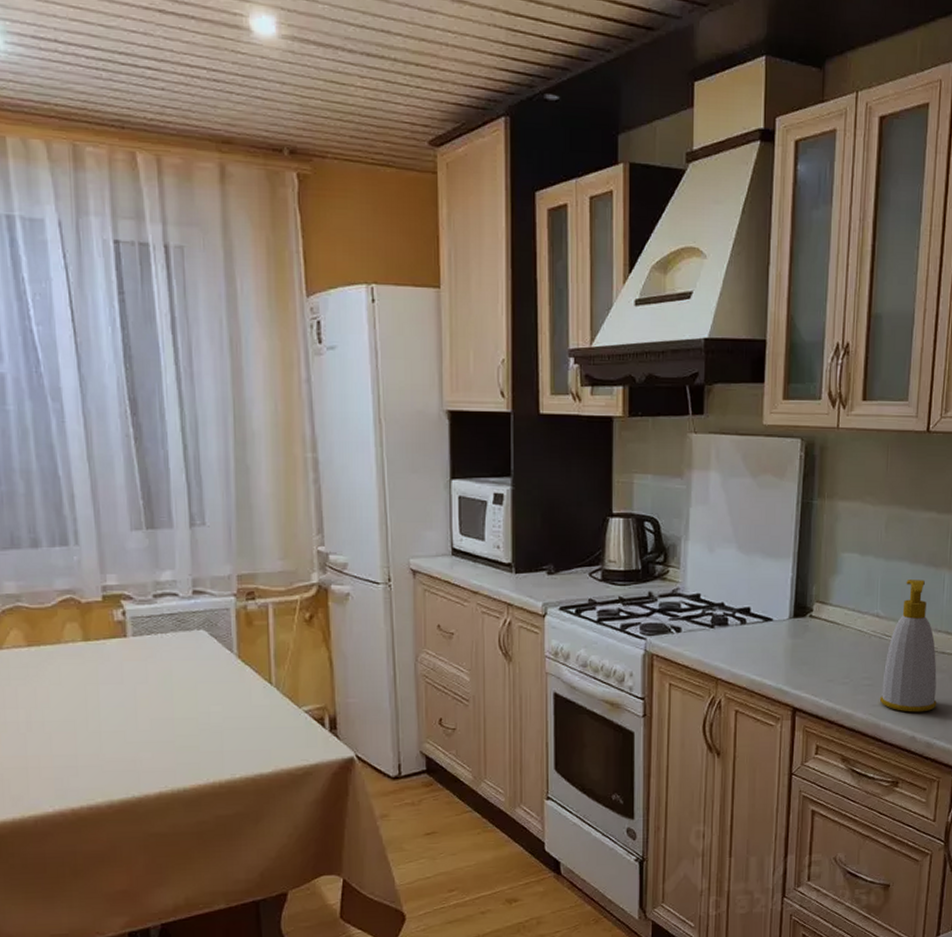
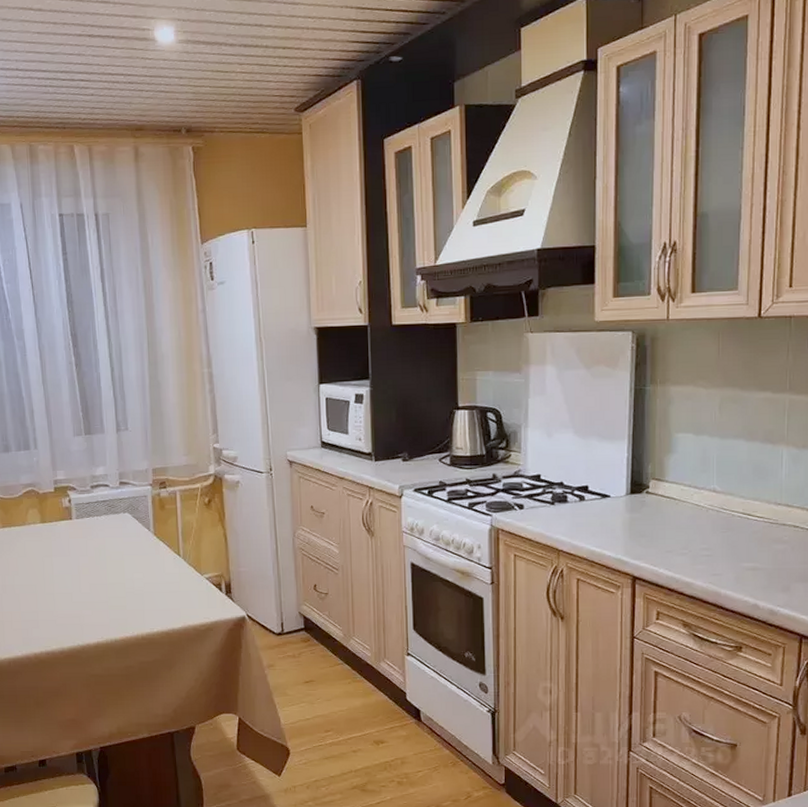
soap bottle: present [879,580,937,713] -> none [719,456,779,581]

